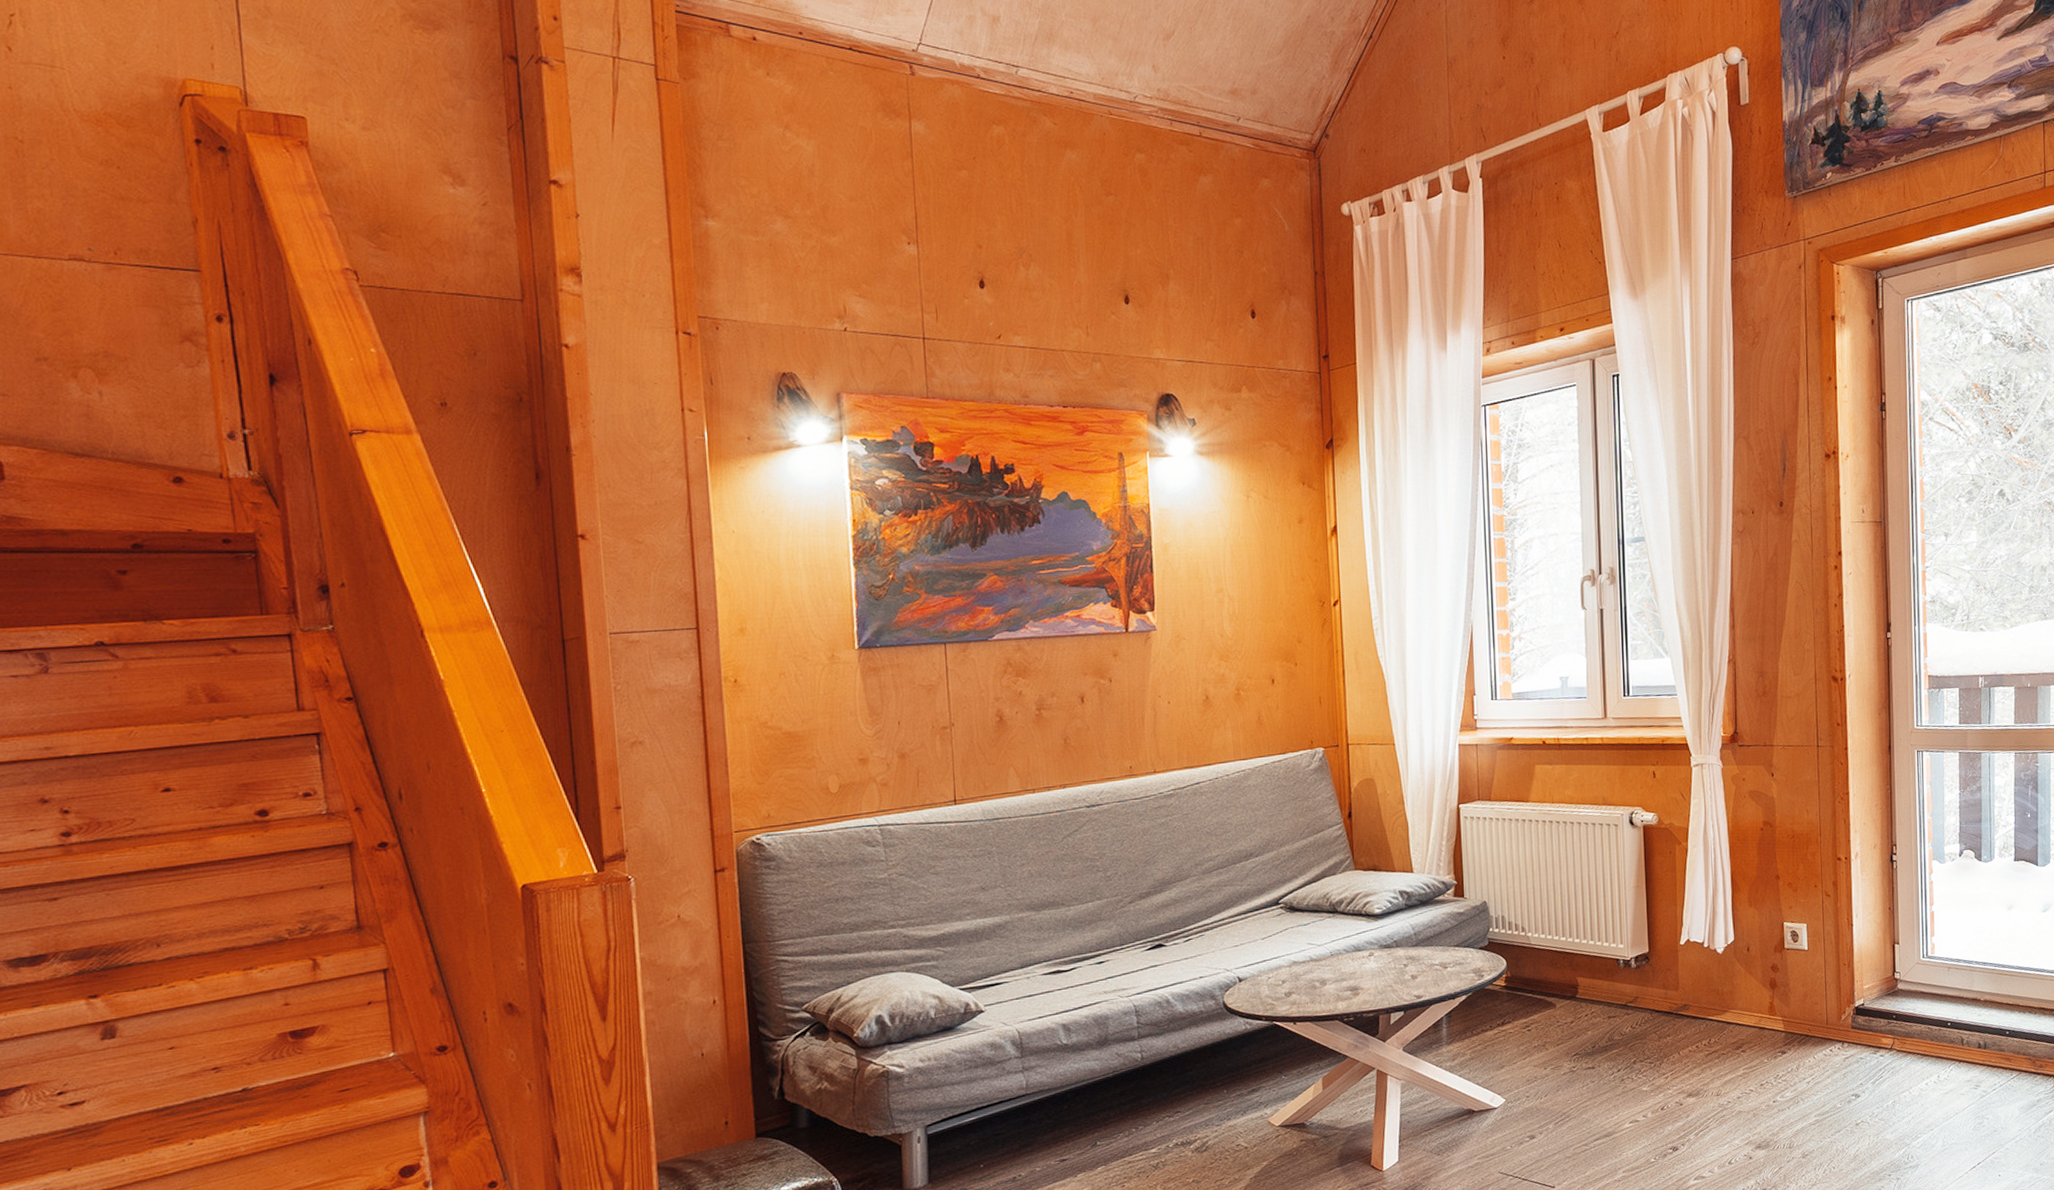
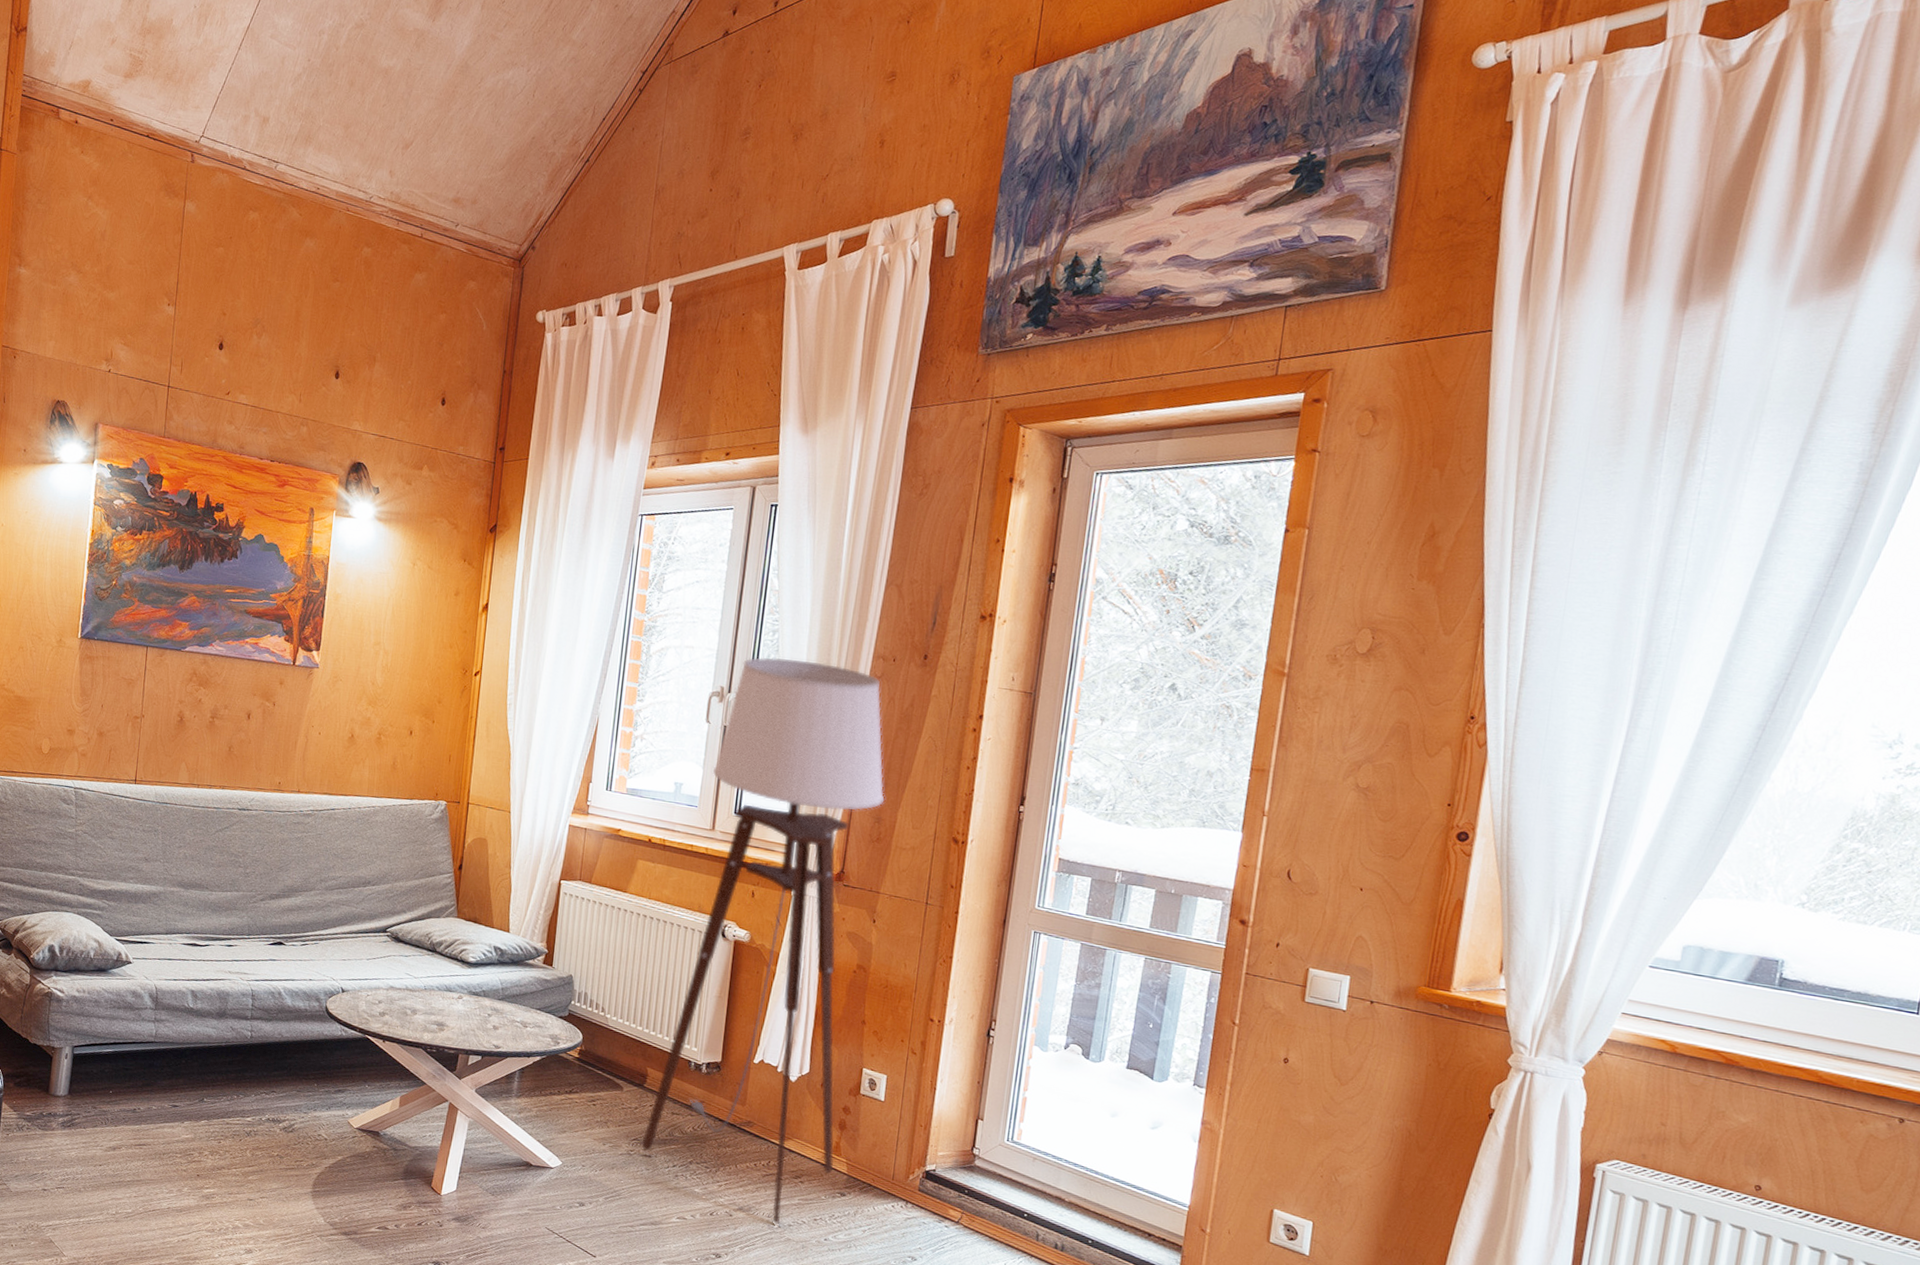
floor lamp: none [1582,527,1771,1102] -> present [641,657,885,1226]

